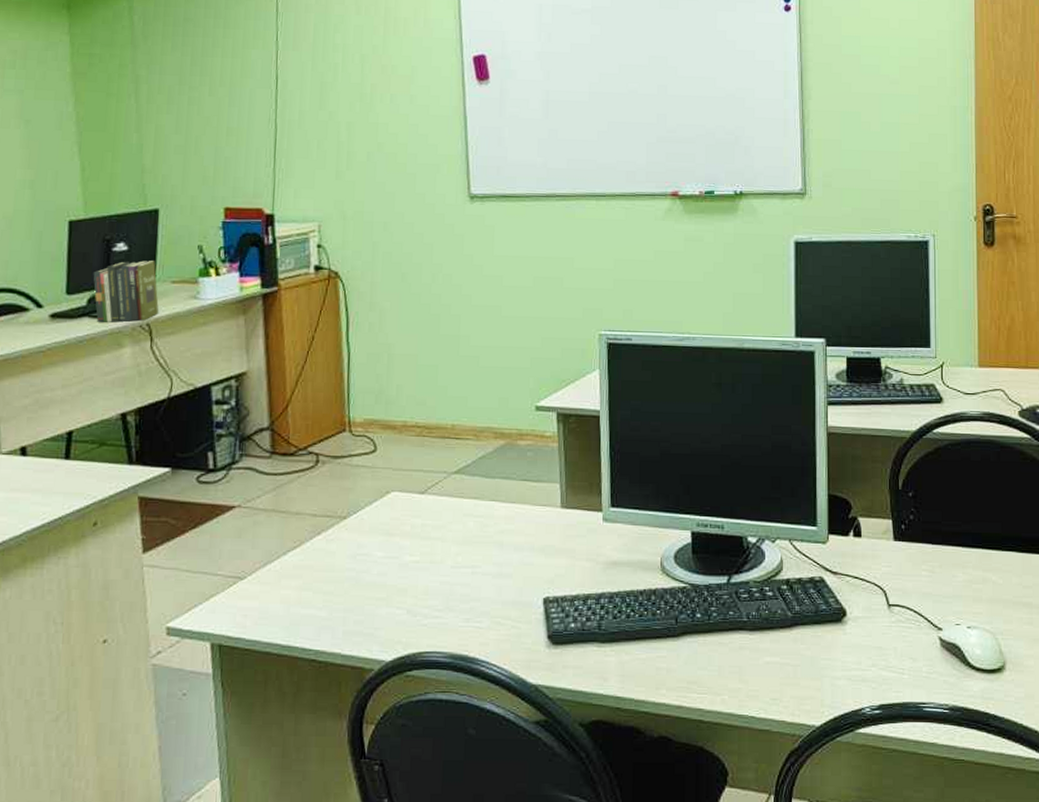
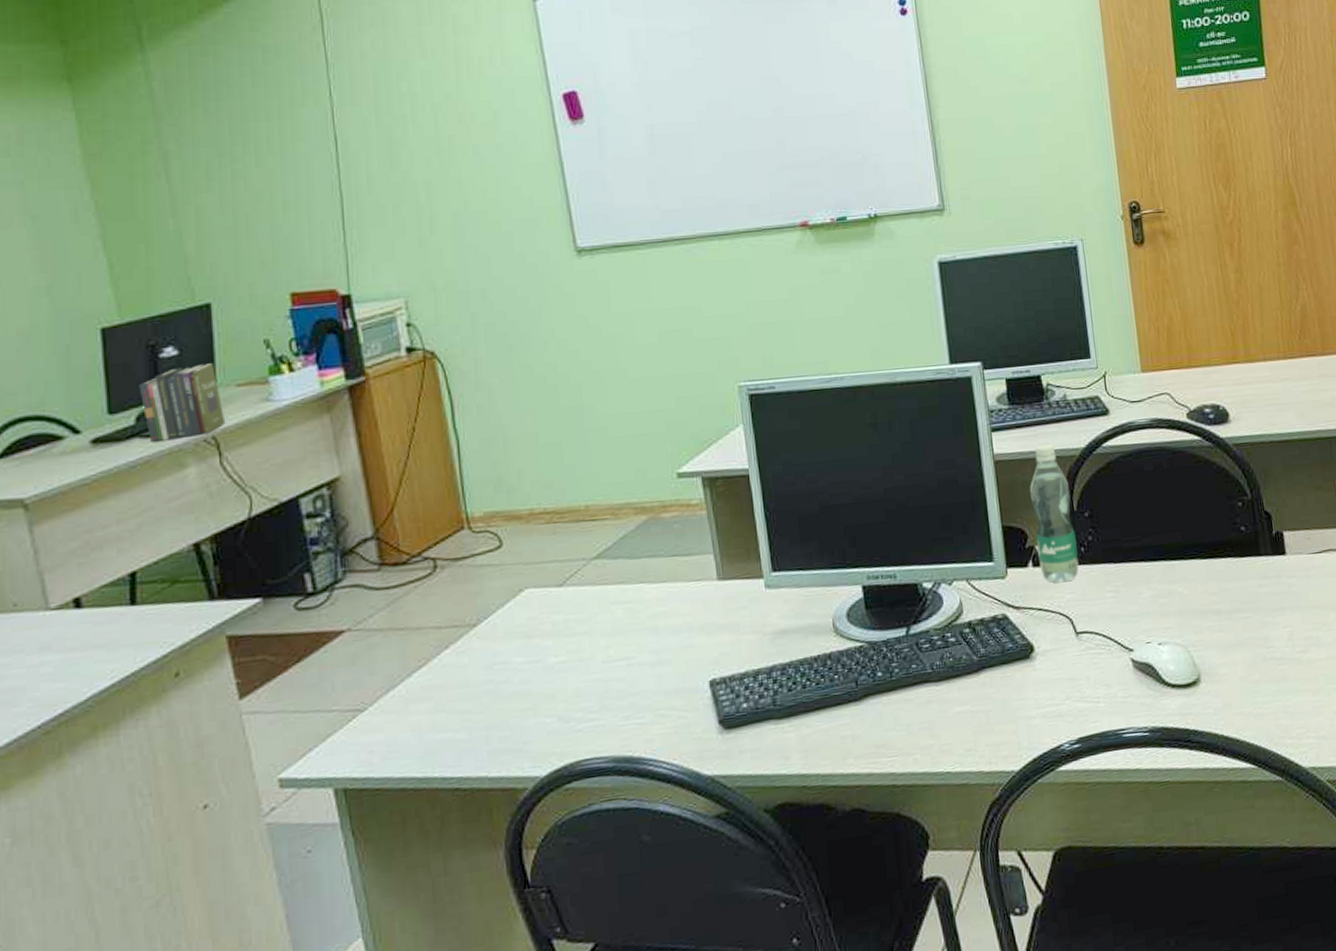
bottle: none [859,422,898,556] -> present [1030,443,1079,583]

